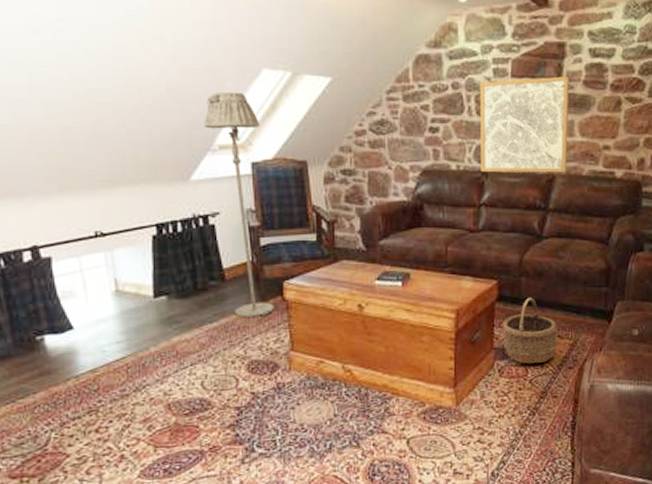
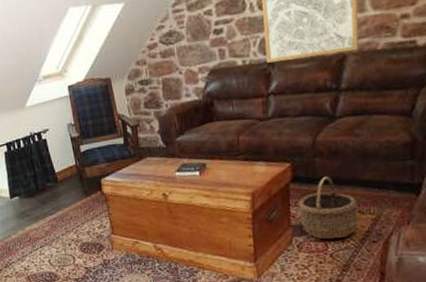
floor lamp: present [204,91,274,318] -> none [30,30,96,210]

